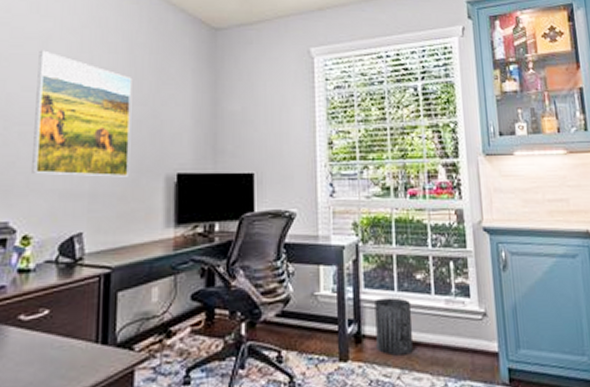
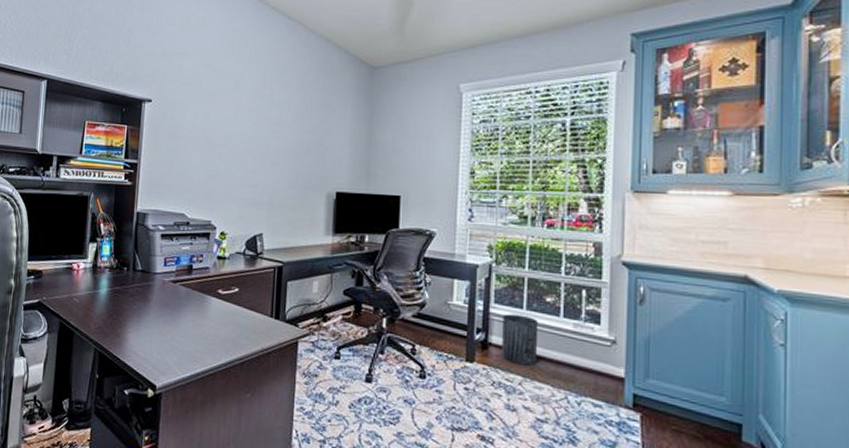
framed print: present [32,50,133,177] -> none [227,87,303,192]

